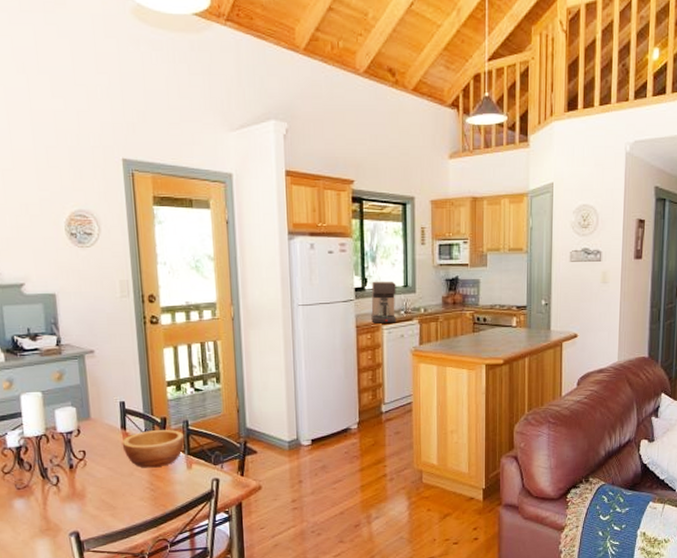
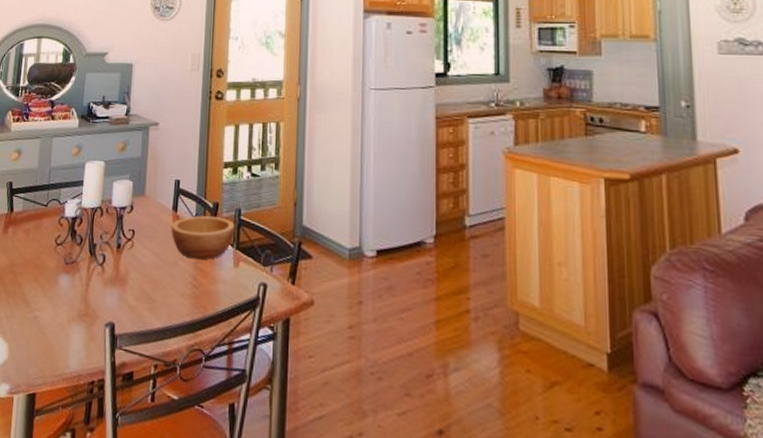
coffee maker: present [371,281,397,324] -> none [454,66,486,117]

